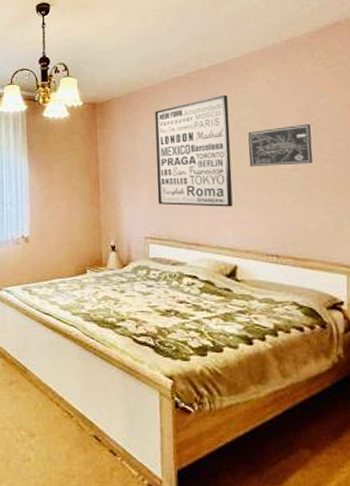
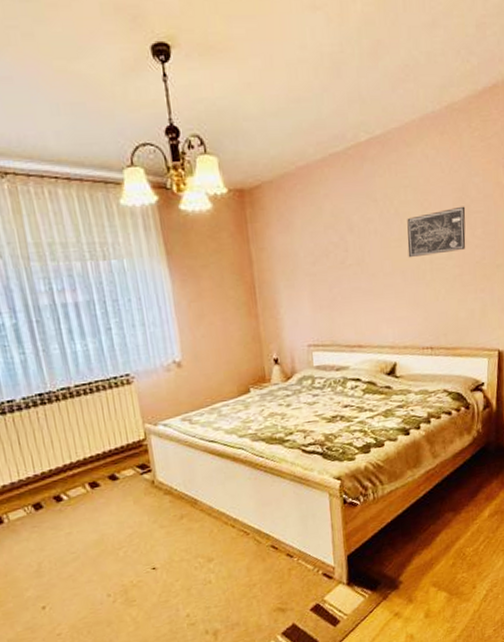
wall art: present [154,94,233,207] -> none [311,174,393,308]

